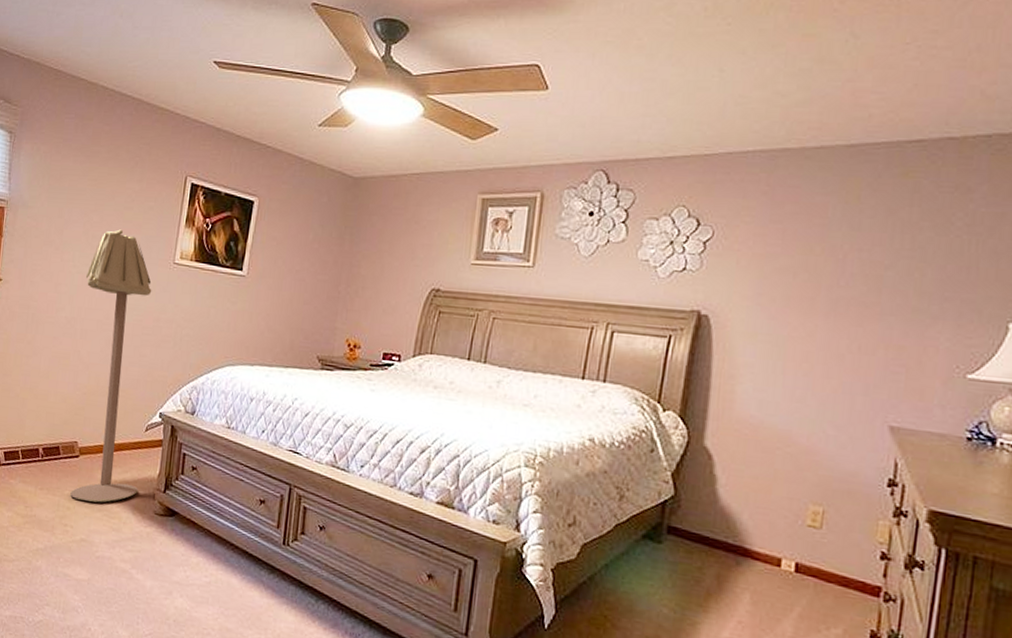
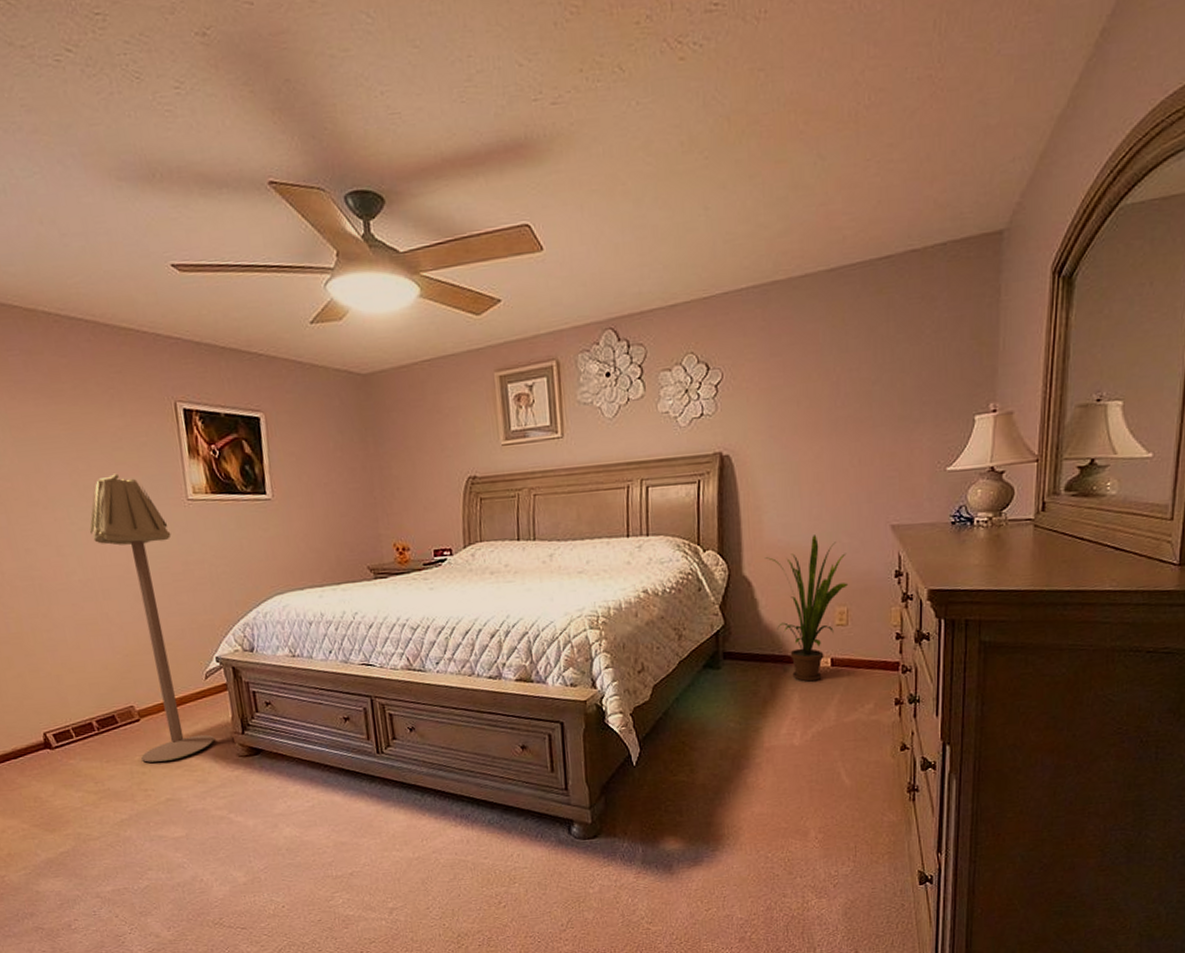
house plant: none [732,418,831,585] -> present [765,535,849,682]

